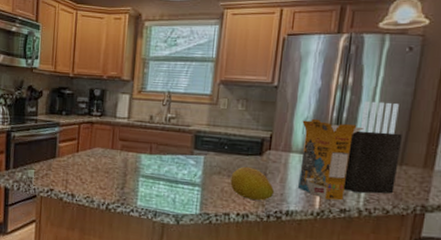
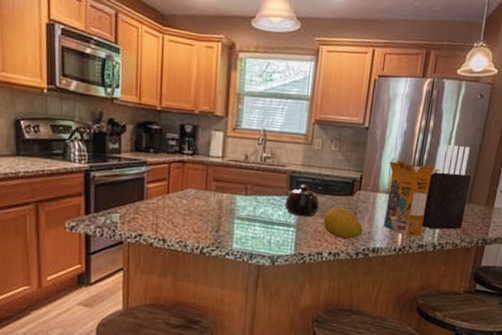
teapot: none [189,144,227,177] -> present [284,185,320,217]

